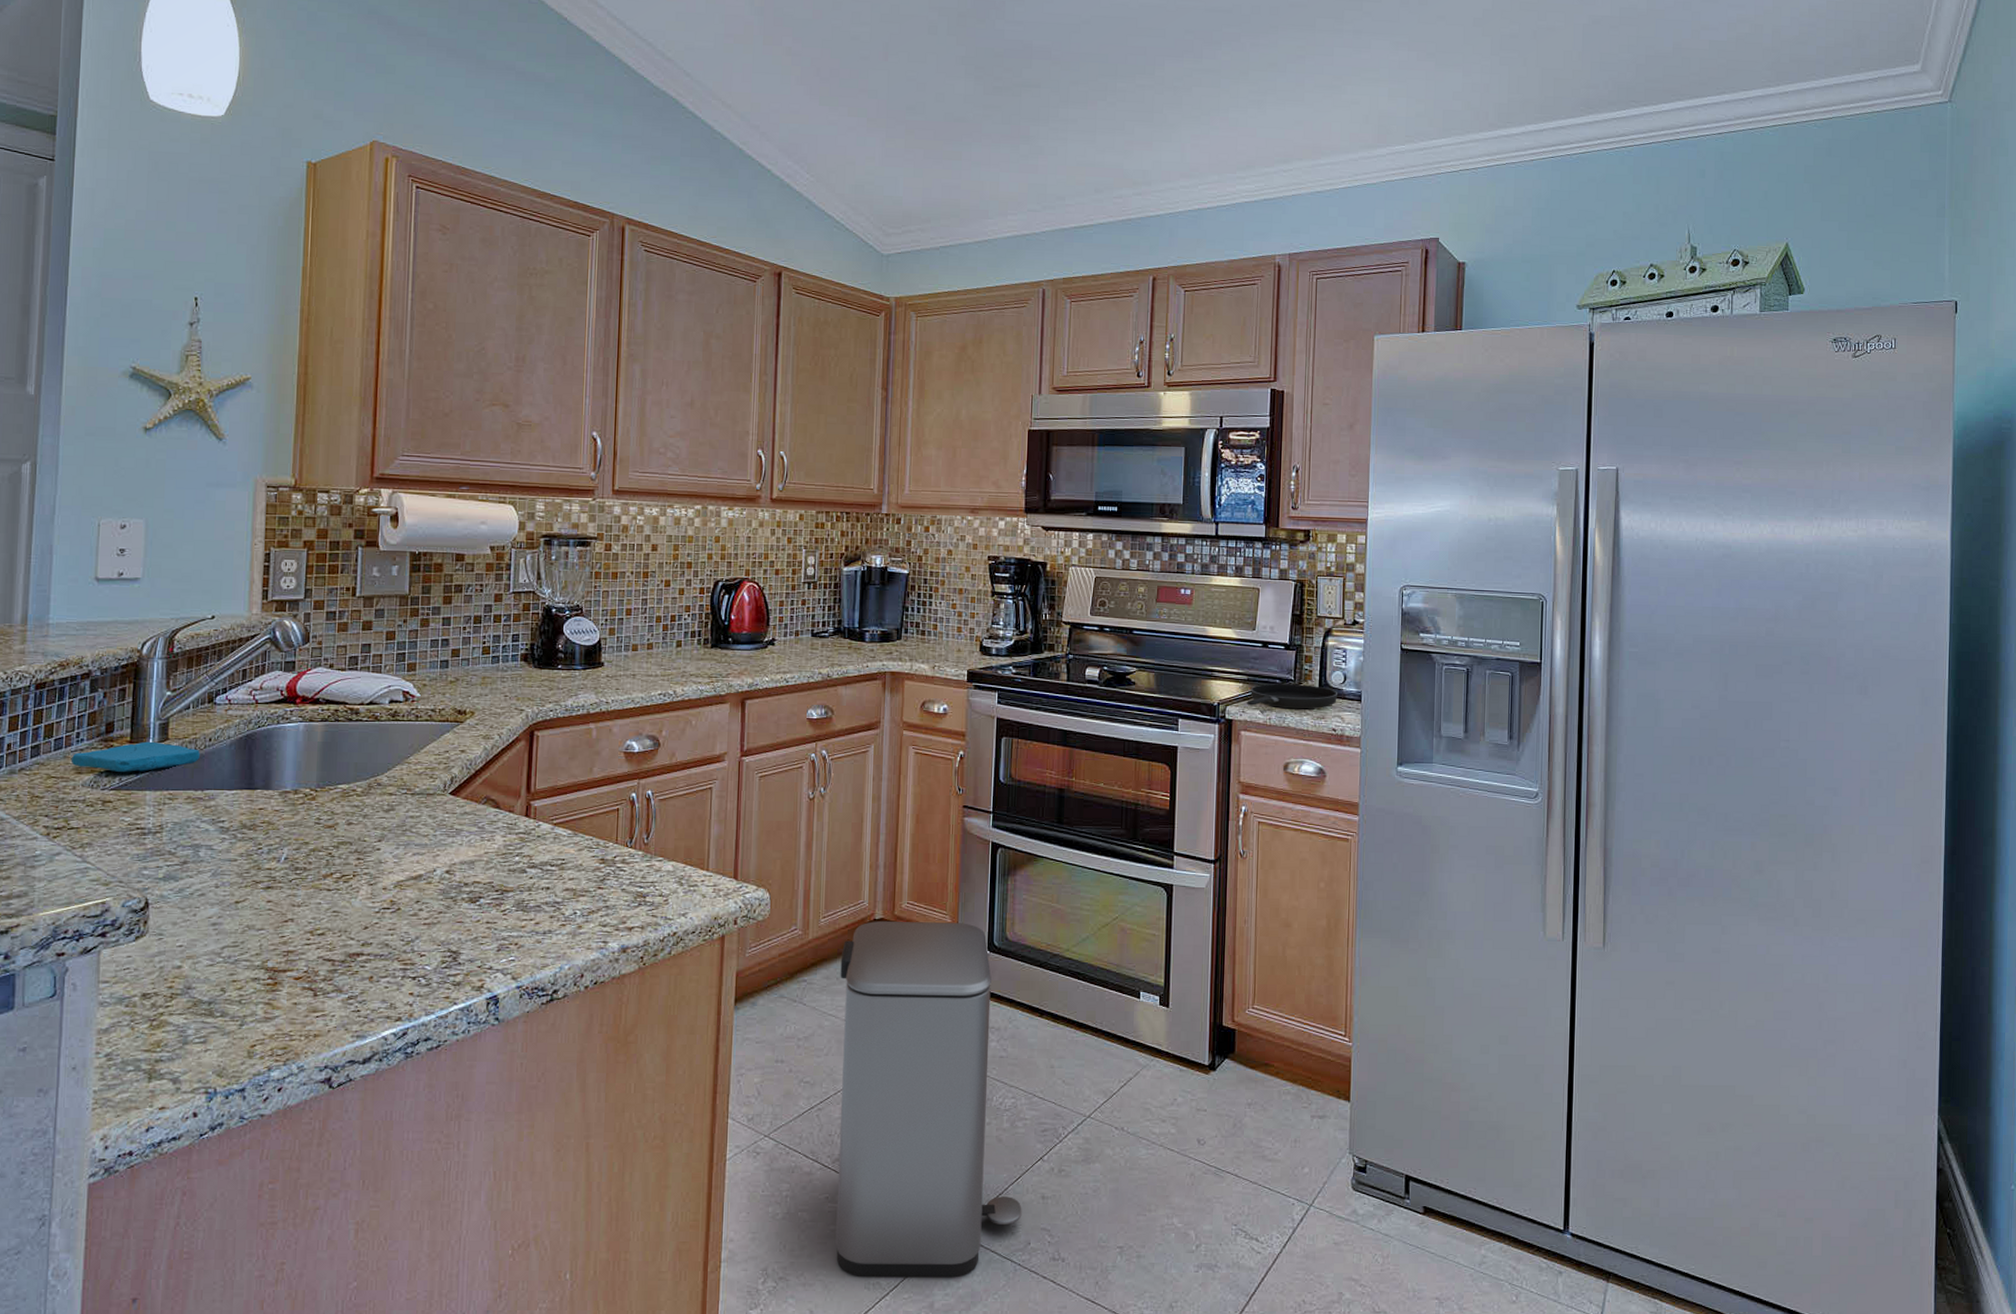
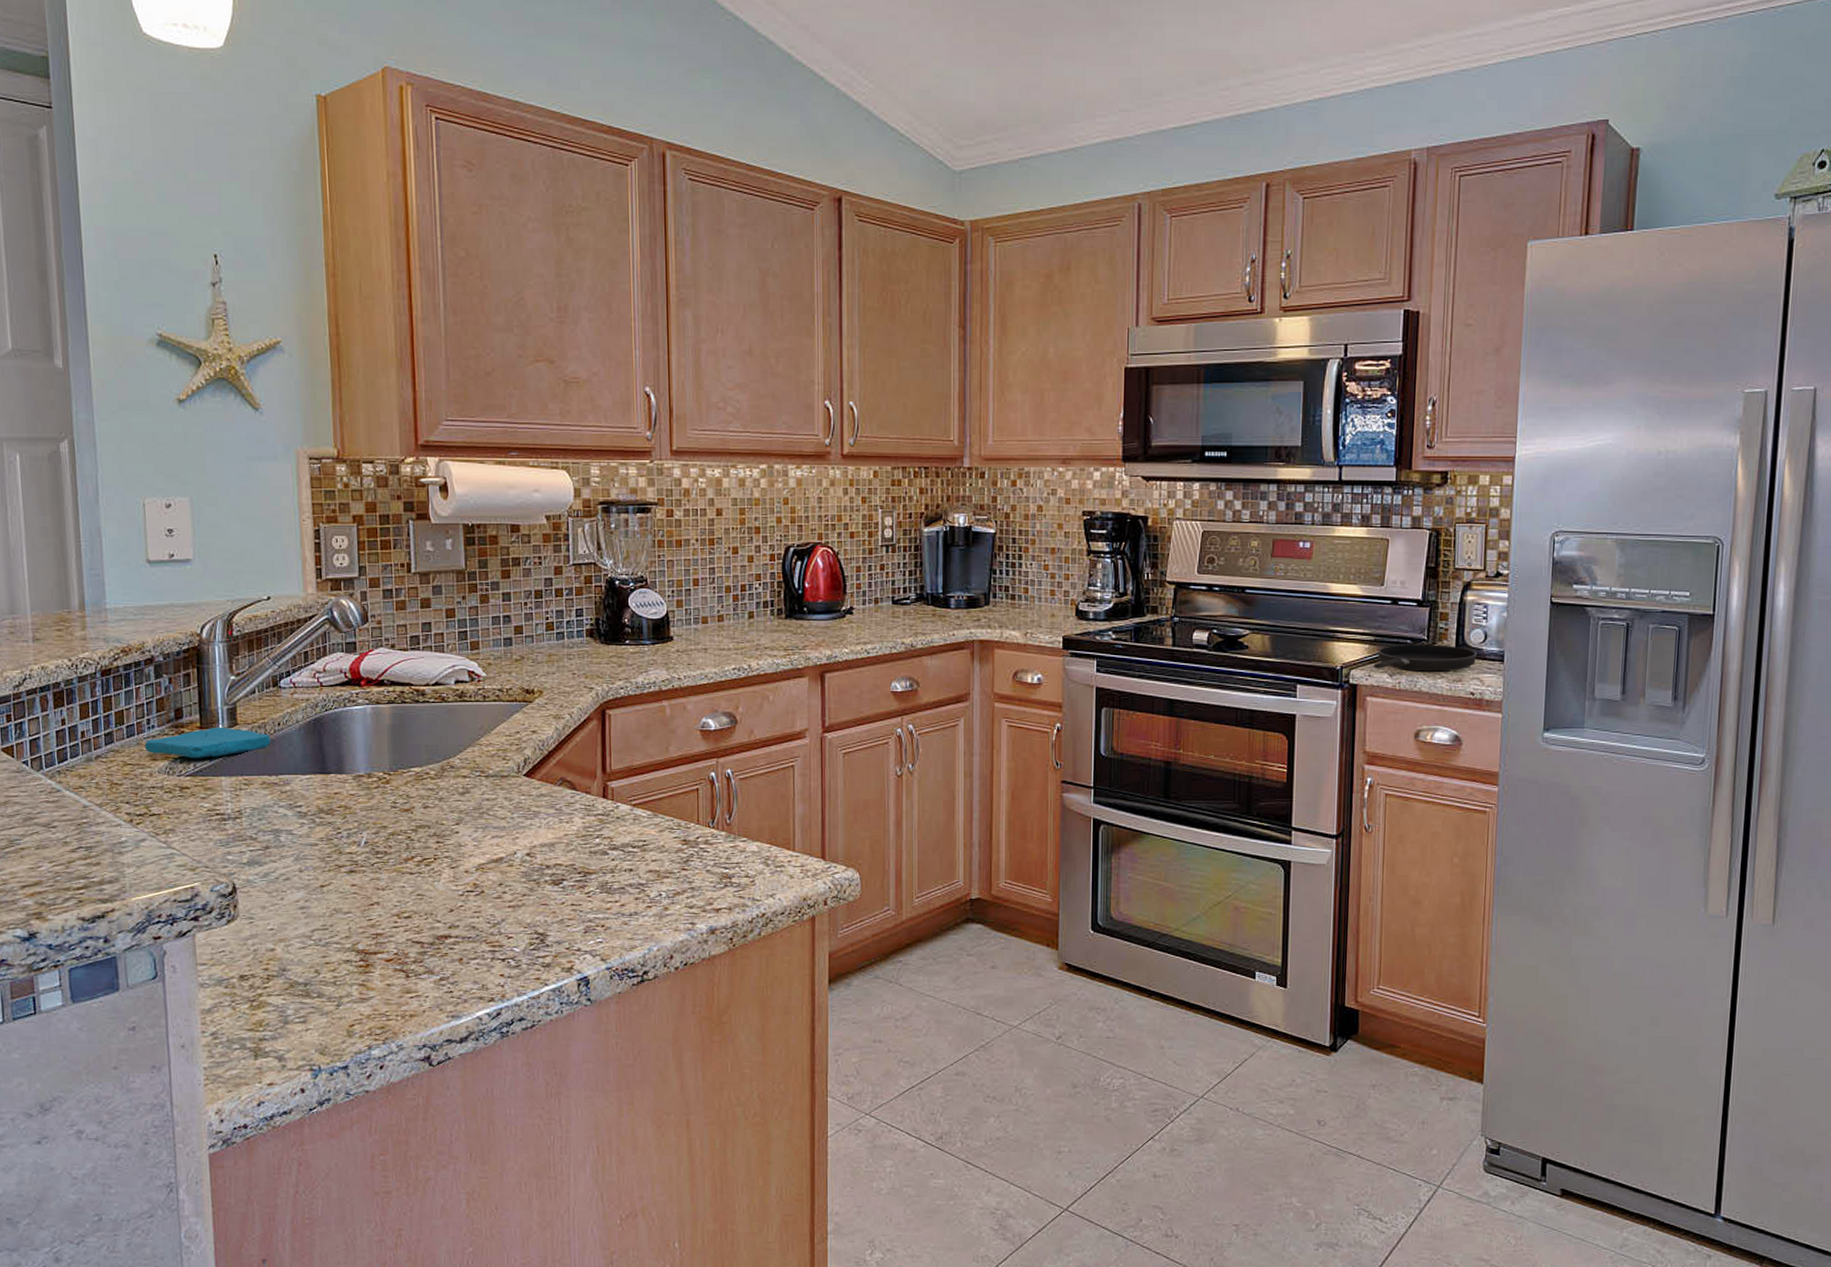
pedal bin: present [835,921,1022,1278] -> none [937,901,1133,1252]

